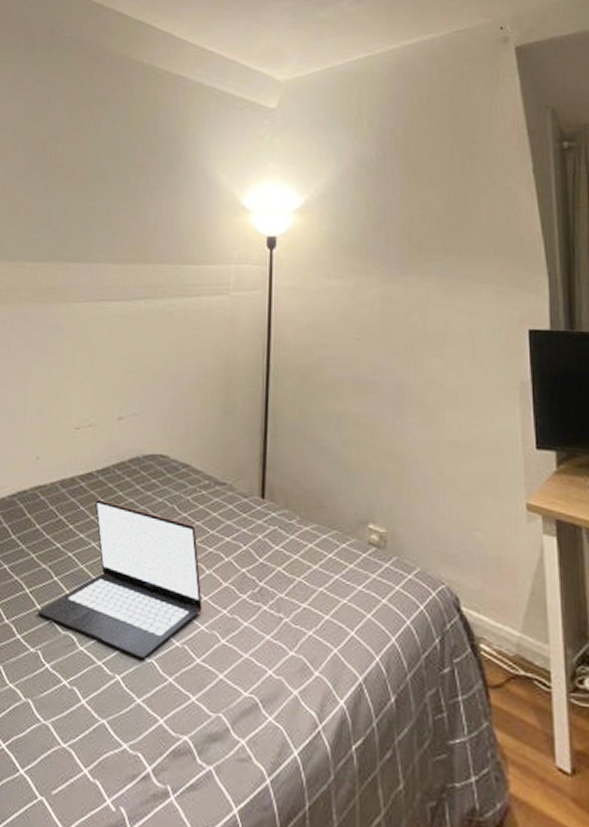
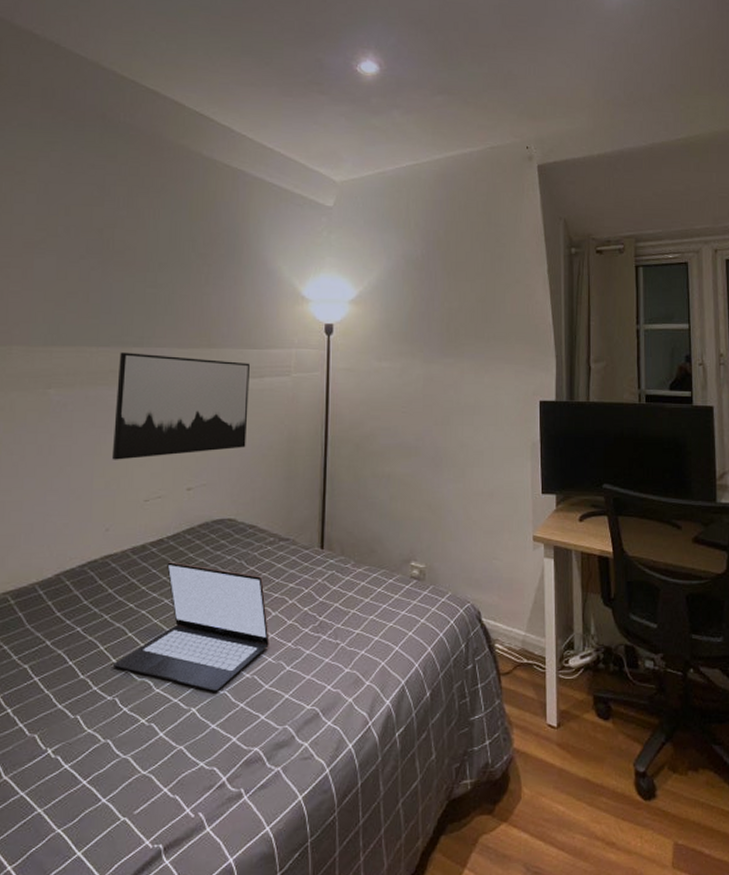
wall art: none [45,268,186,383] -> present [111,352,250,460]

